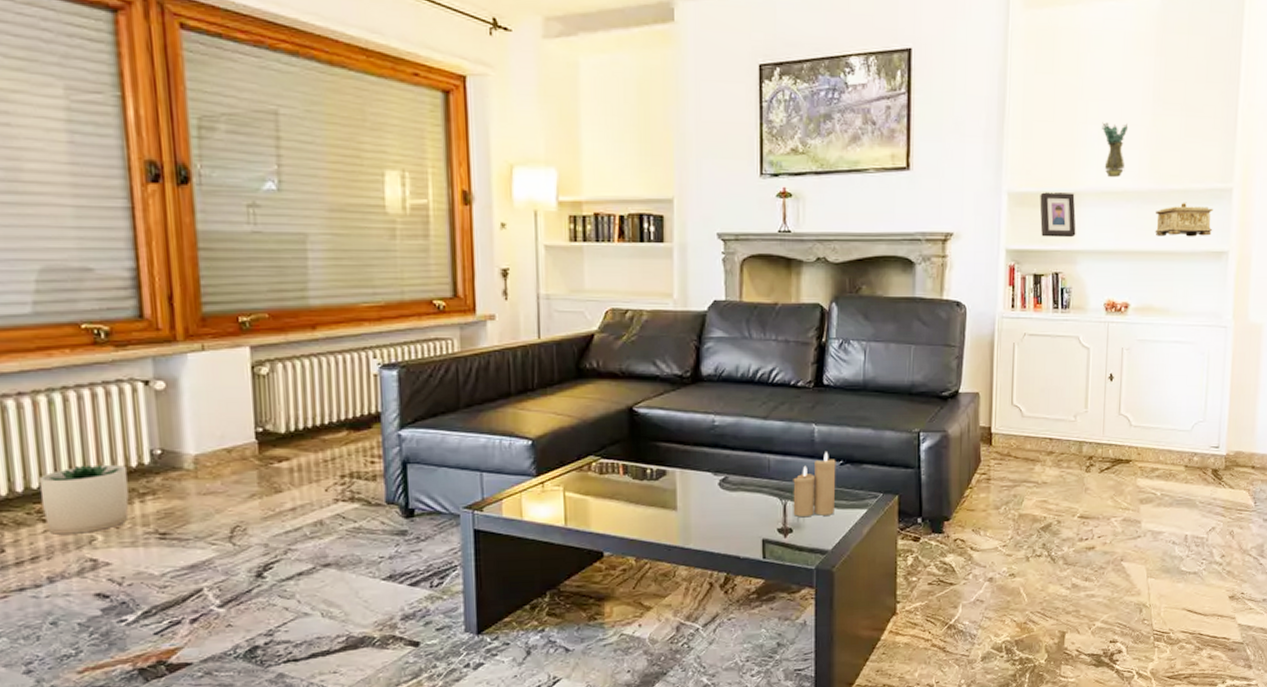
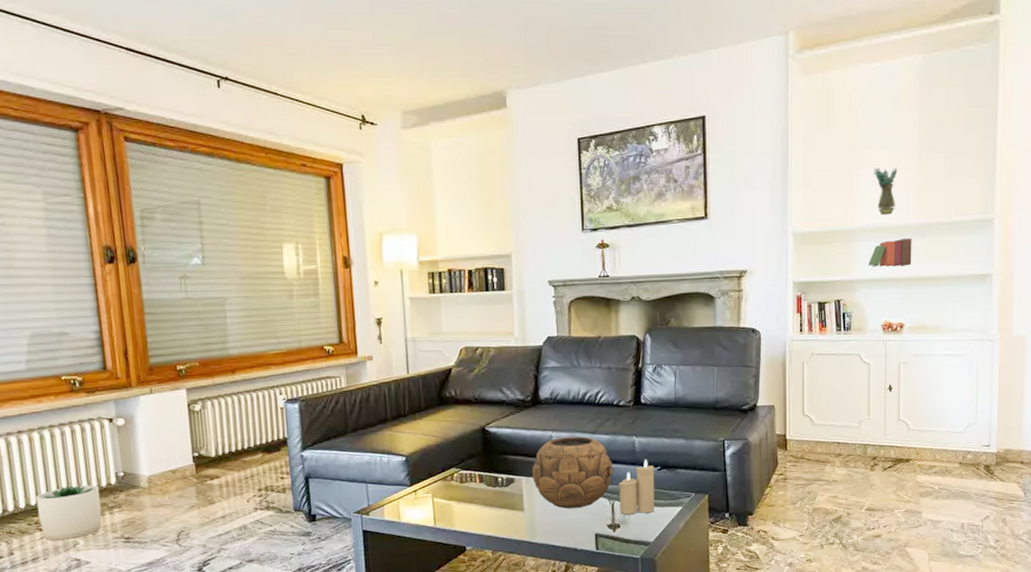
decorative bowl: none [689,422,787,508] -> present [532,436,614,508]
picture frame: present [1040,192,1076,238] -> none [821,230,854,270]
books: none [1092,206,1142,238] -> present [869,239,912,267]
decorative box: present [1154,203,1213,237] -> none [924,234,977,264]

